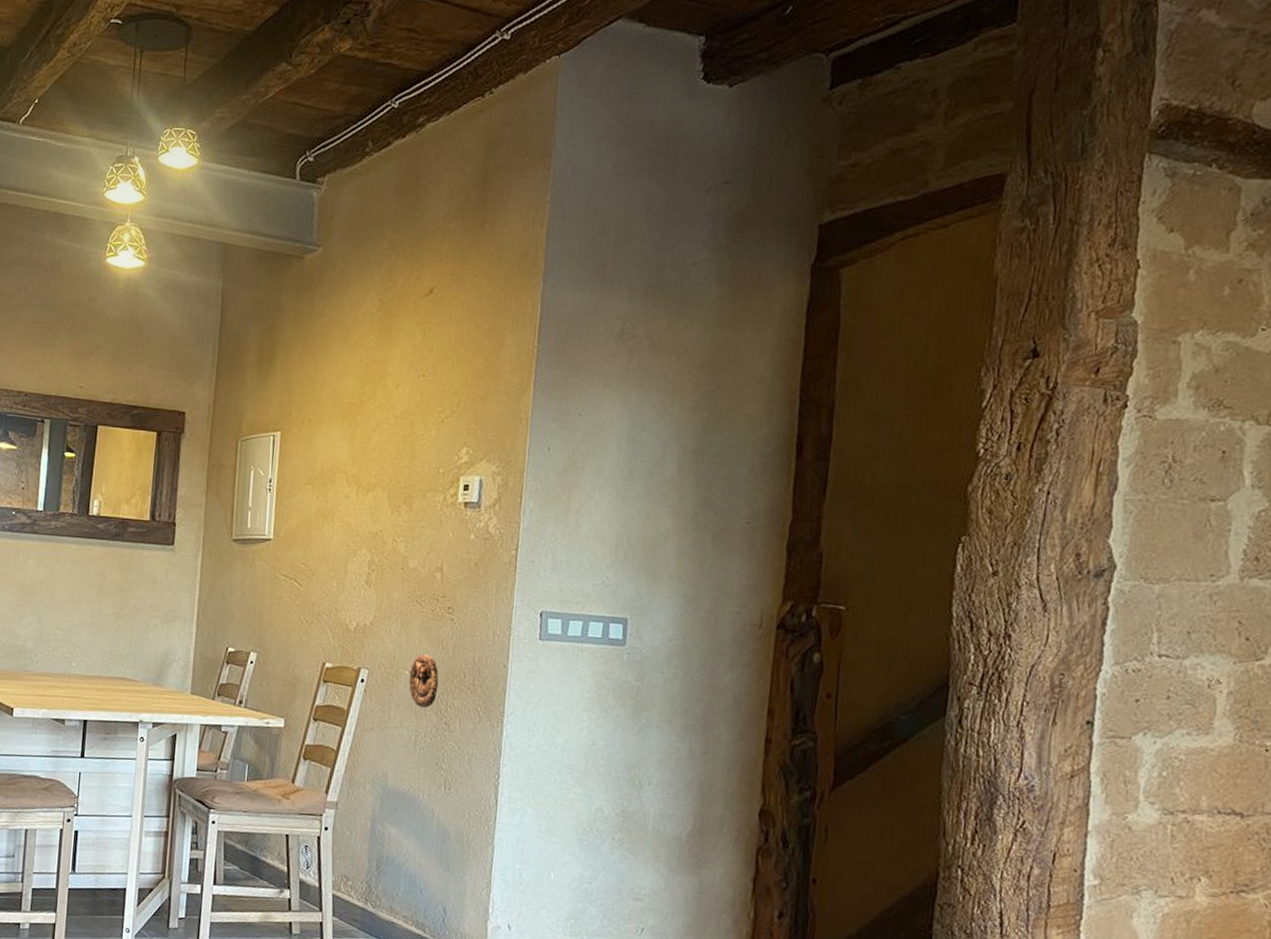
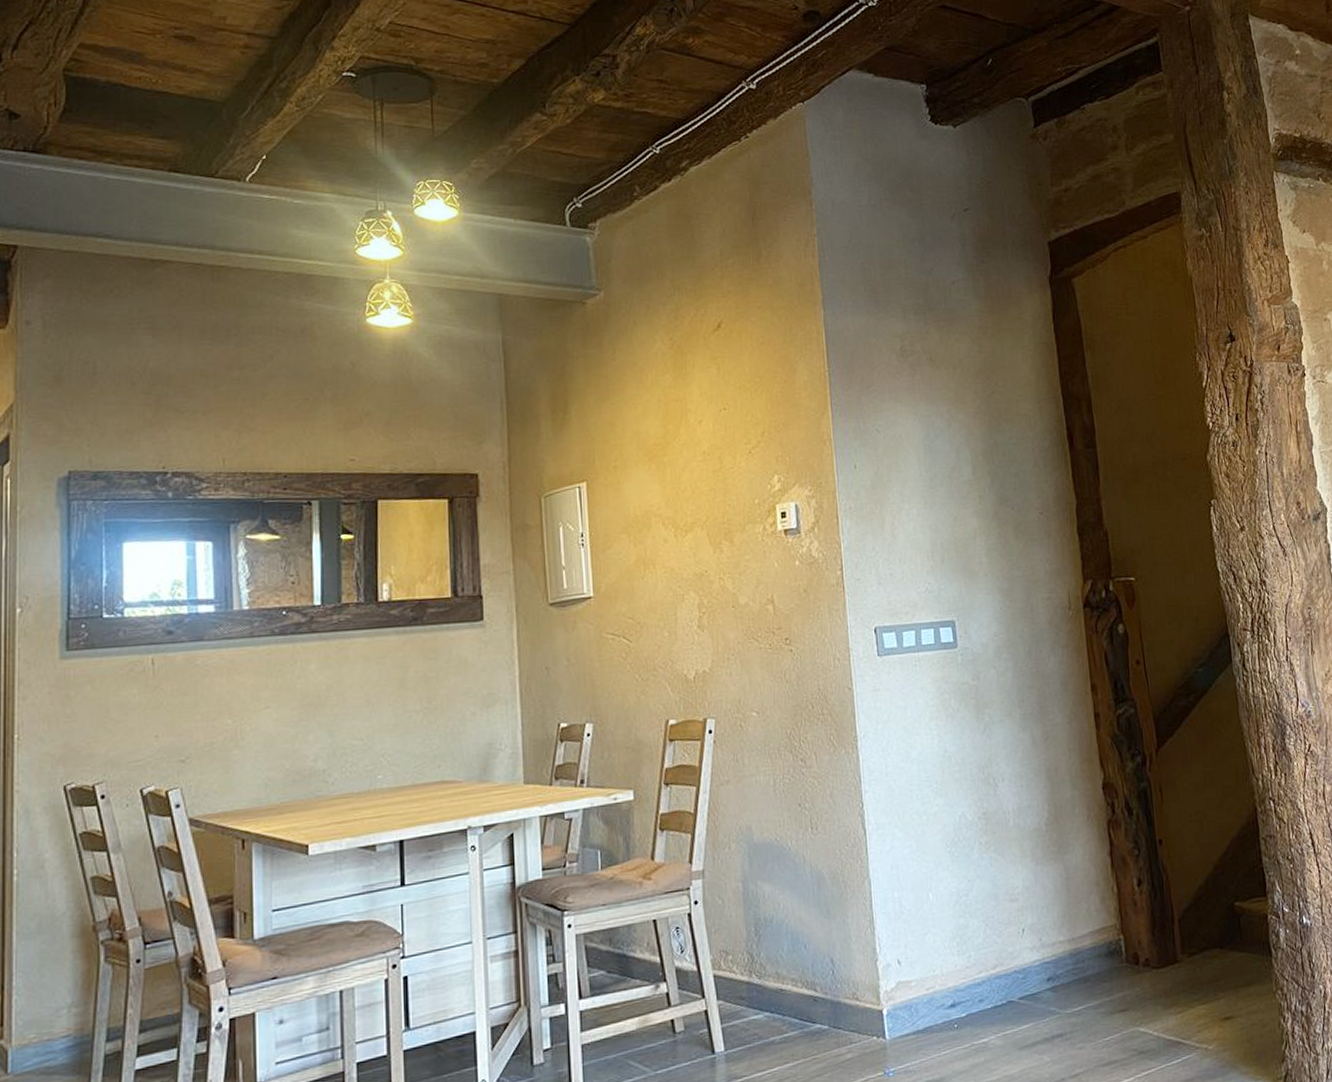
decorative relief: present [408,654,439,708] -> none [757,691,789,749]

